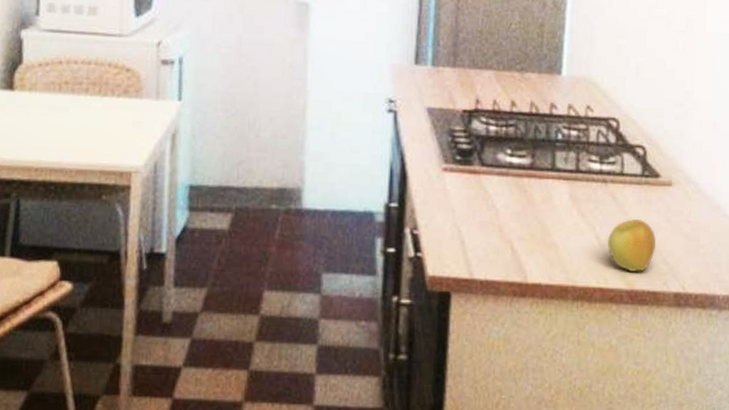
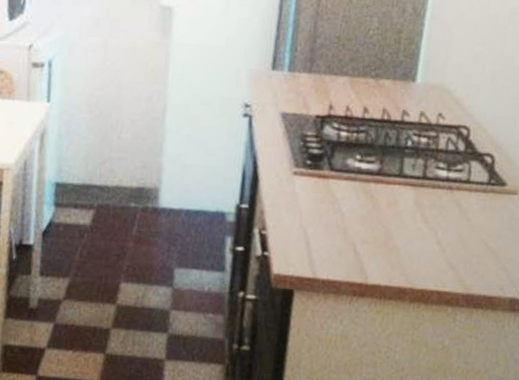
apple: present [607,219,656,272] -> none [447,226,496,277]

